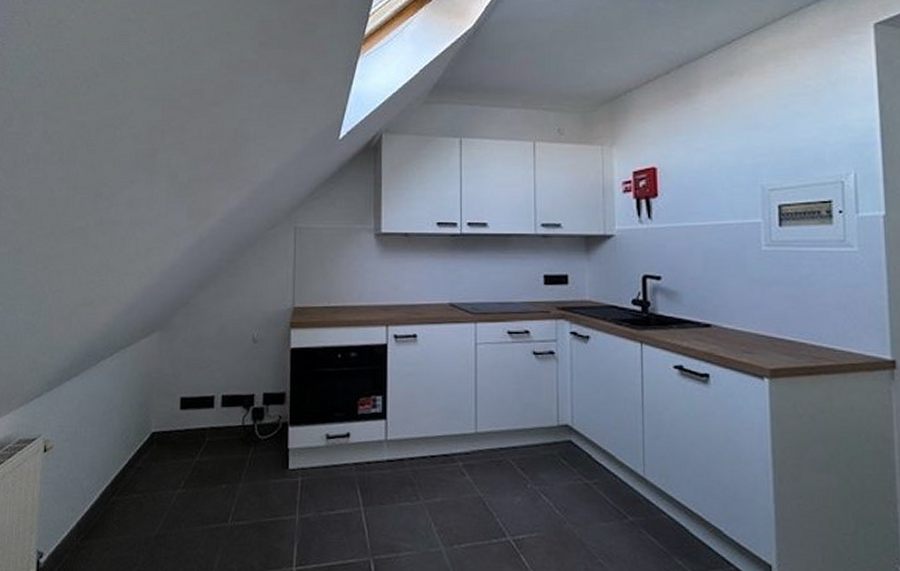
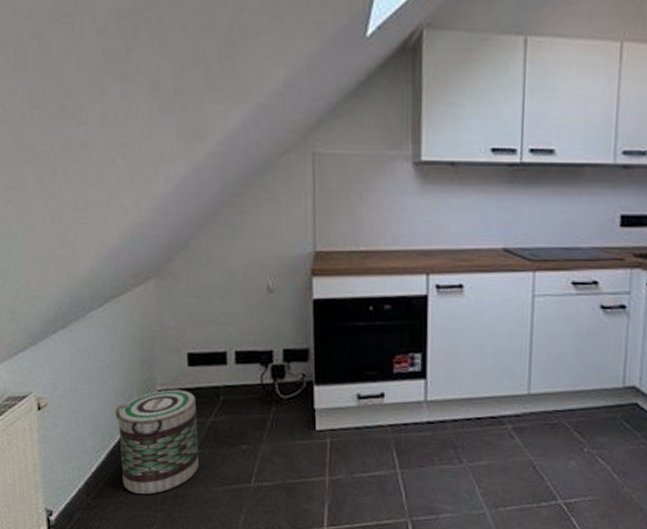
basket: none [111,431,184,535] -> present [115,389,199,494]

